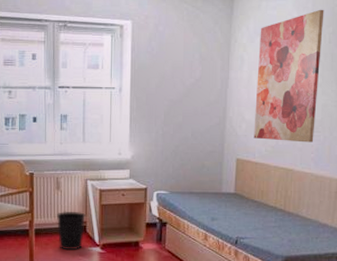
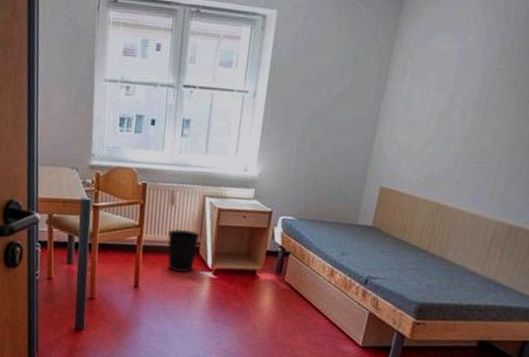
wall art: present [253,9,324,143] -> none [404,9,519,176]

